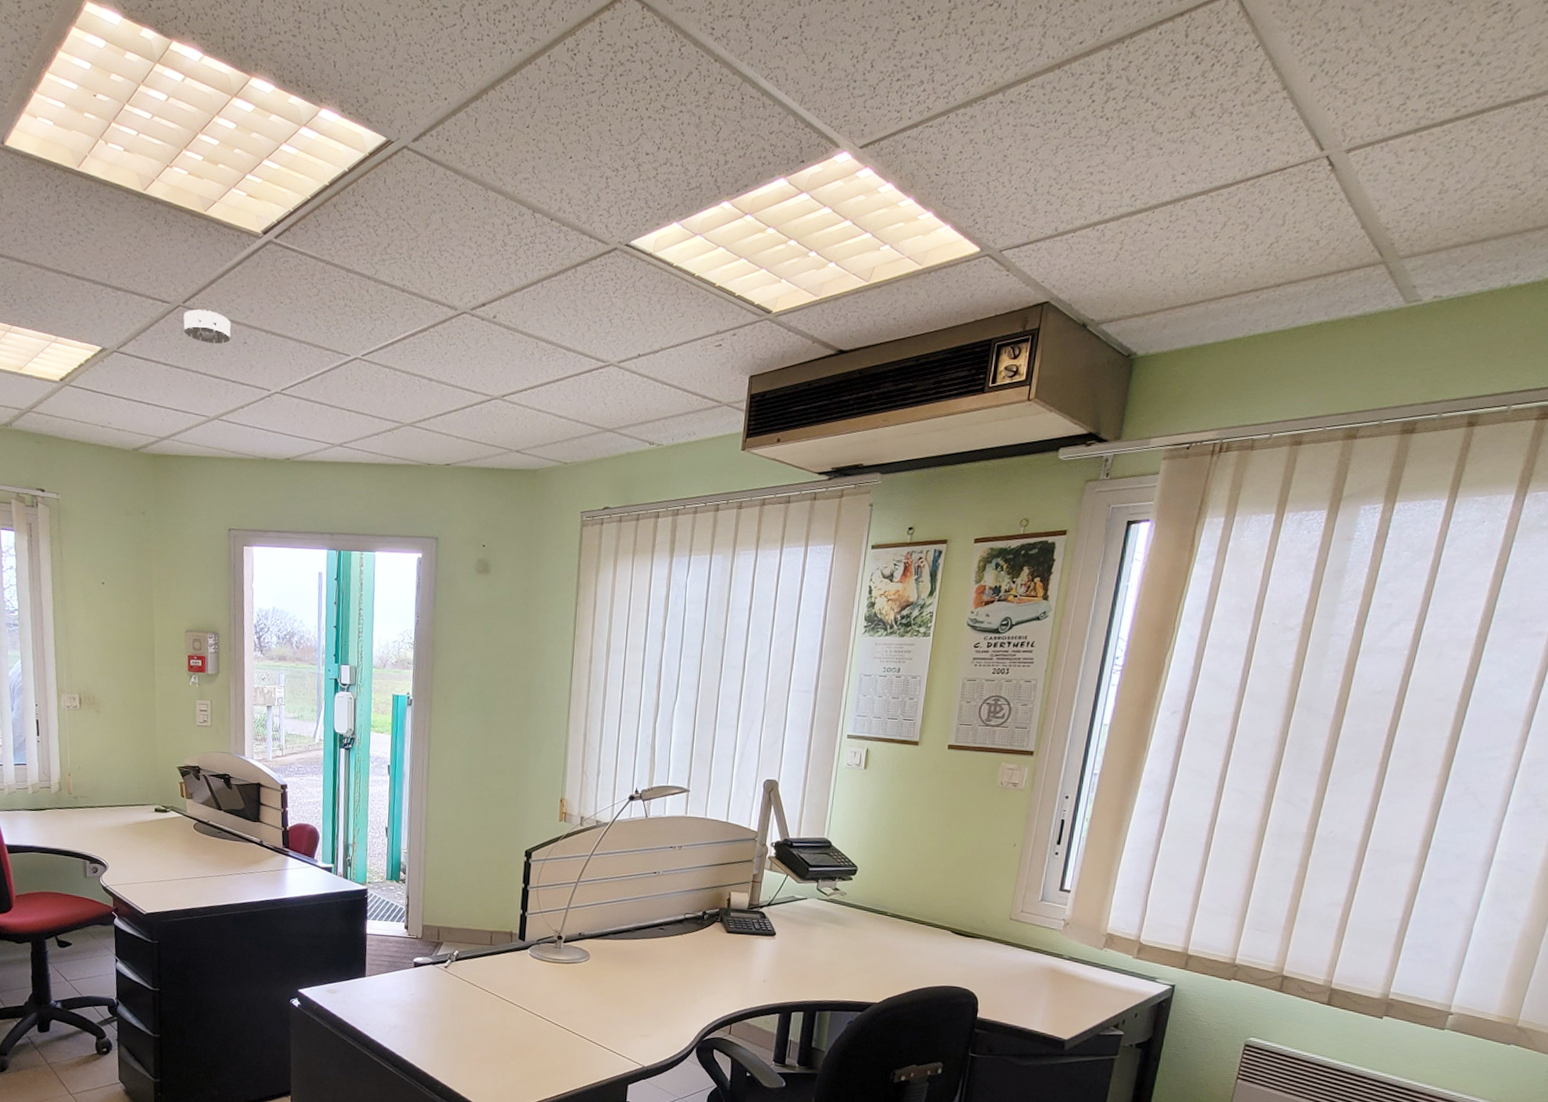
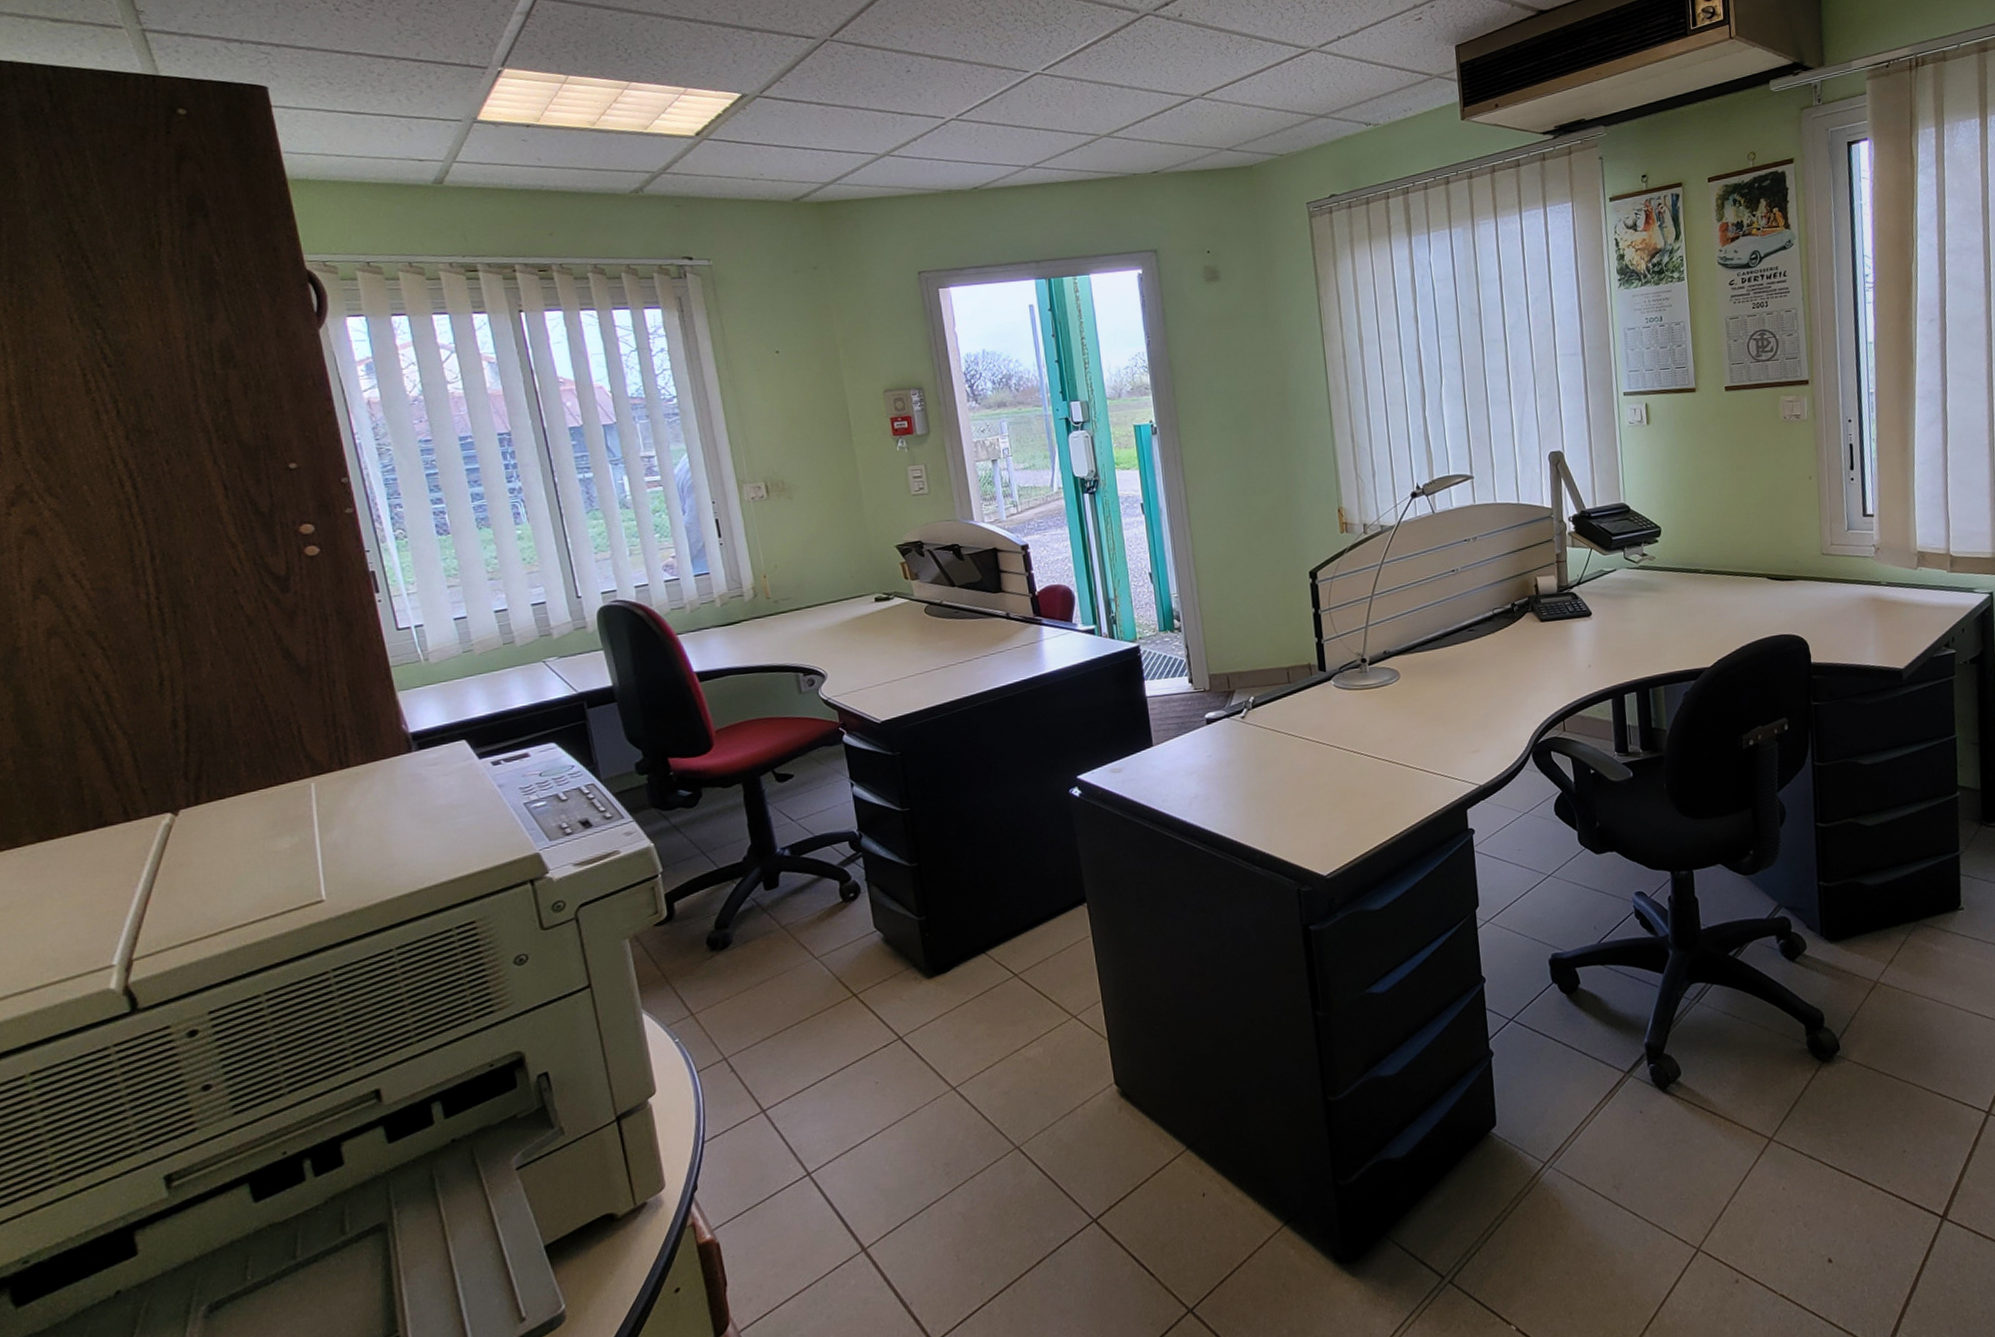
smoke detector: present [183,309,231,344] -> none [833,41,892,76]

